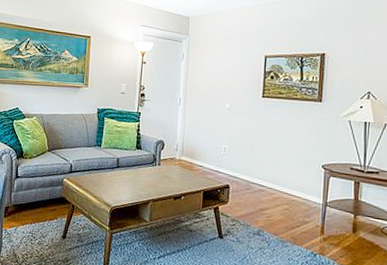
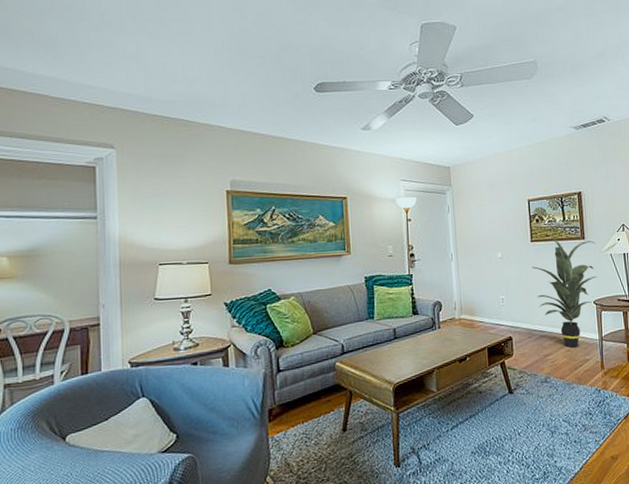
indoor plant: none [260,96,335,208] -> present [532,238,598,348]

